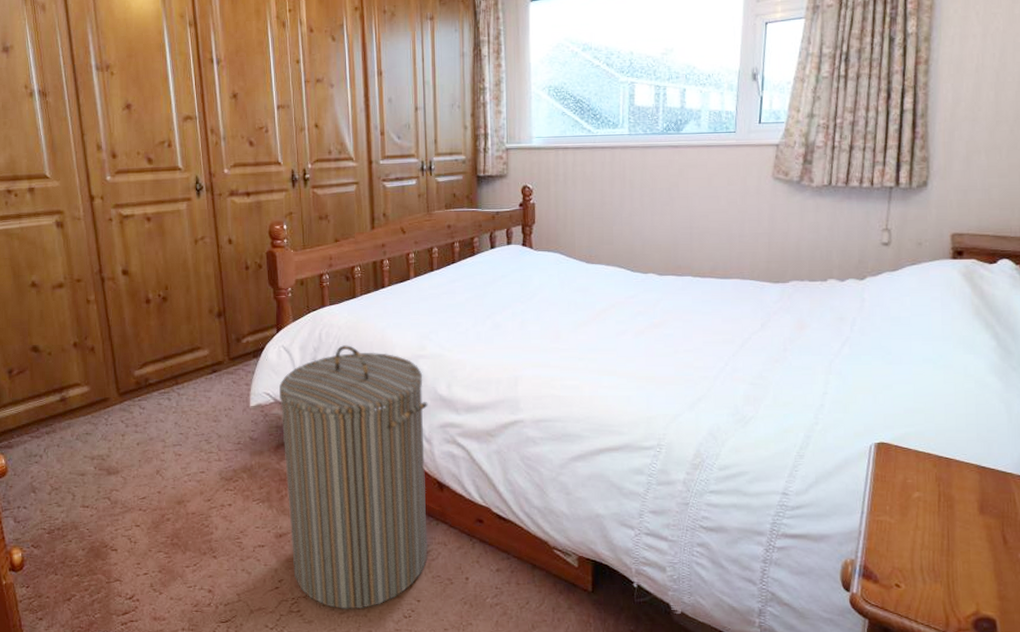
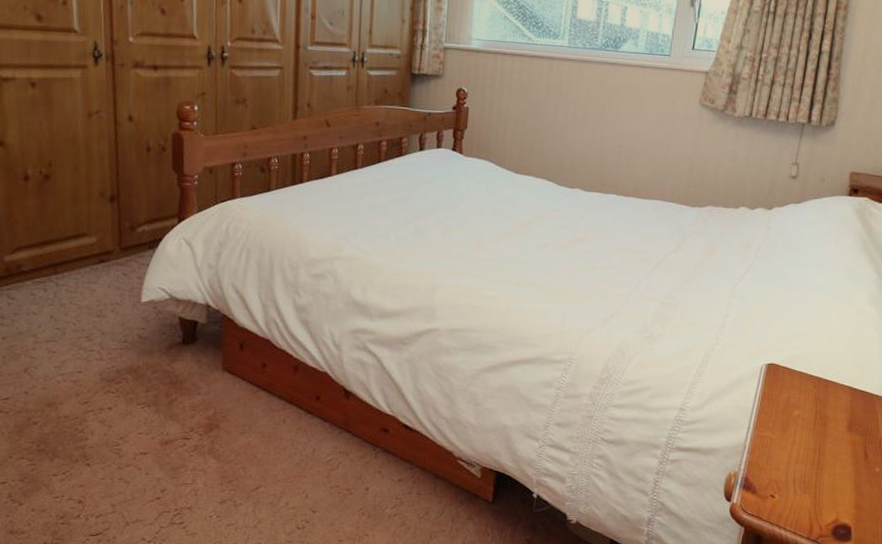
laundry hamper: present [279,345,428,609] -> none [176,241,341,521]

